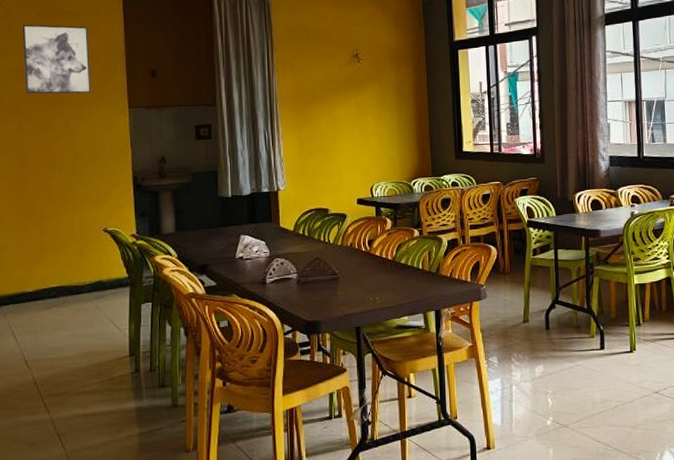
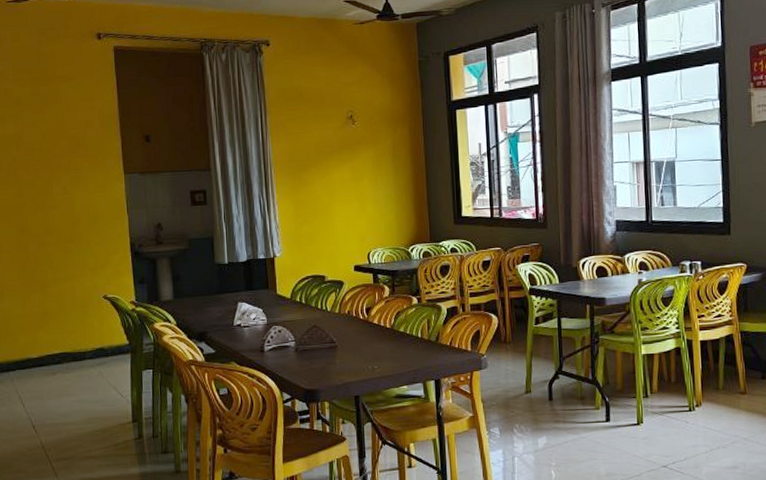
wall art: present [22,24,92,94] -> none [17,90,87,161]

